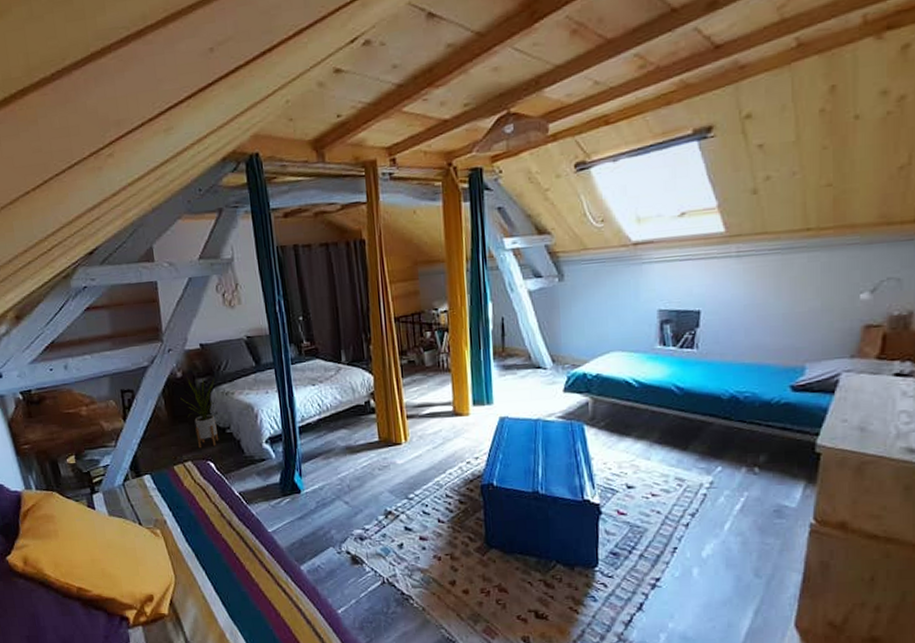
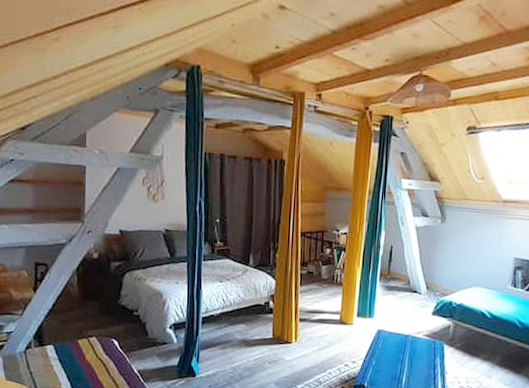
house plant: present [180,377,219,449] -> none [94,259,130,326]

